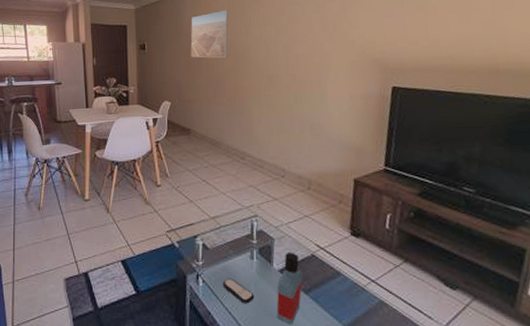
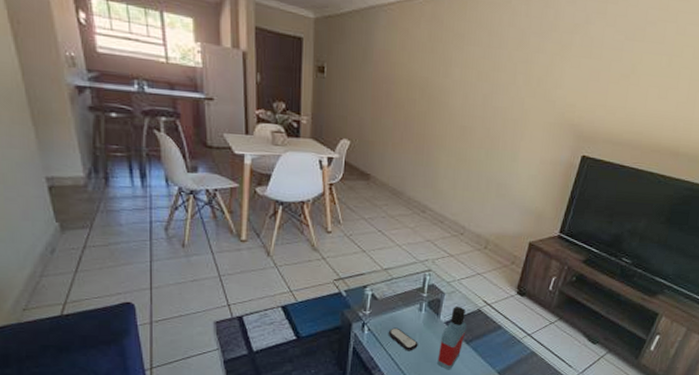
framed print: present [190,10,229,58] -> none [379,40,428,99]

